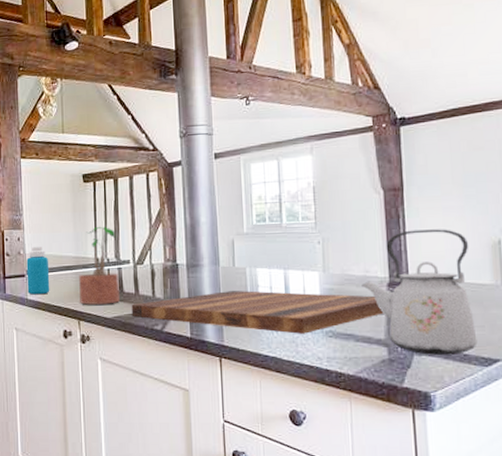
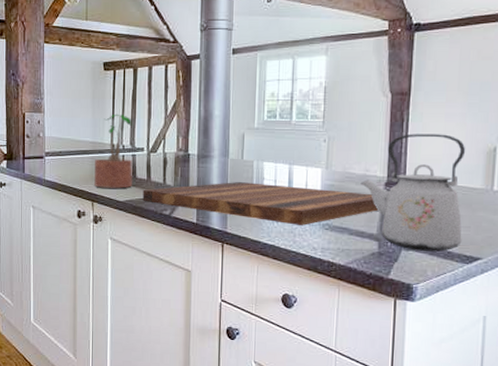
bottle: present [26,247,50,295] -> none [45,130,67,176]

